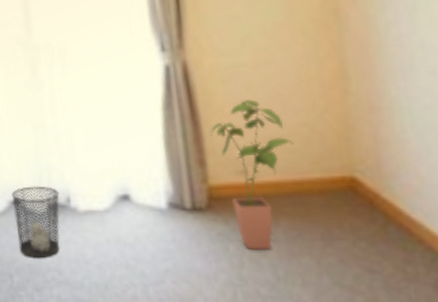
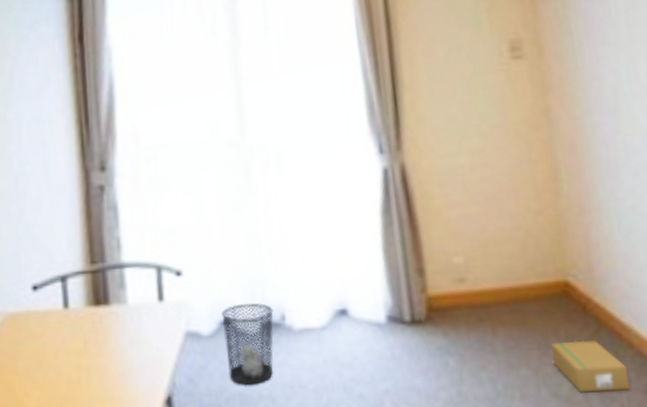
house plant: present [210,99,294,251] -> none [428,203,510,364]
box: none [335,233,418,284] -> present [551,340,630,393]

